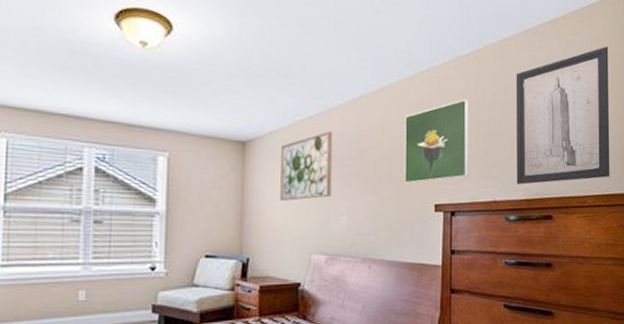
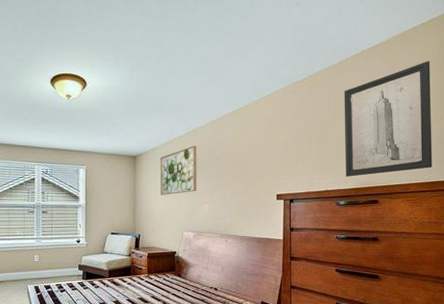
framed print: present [405,99,470,184] -> none [252,115,304,180]

